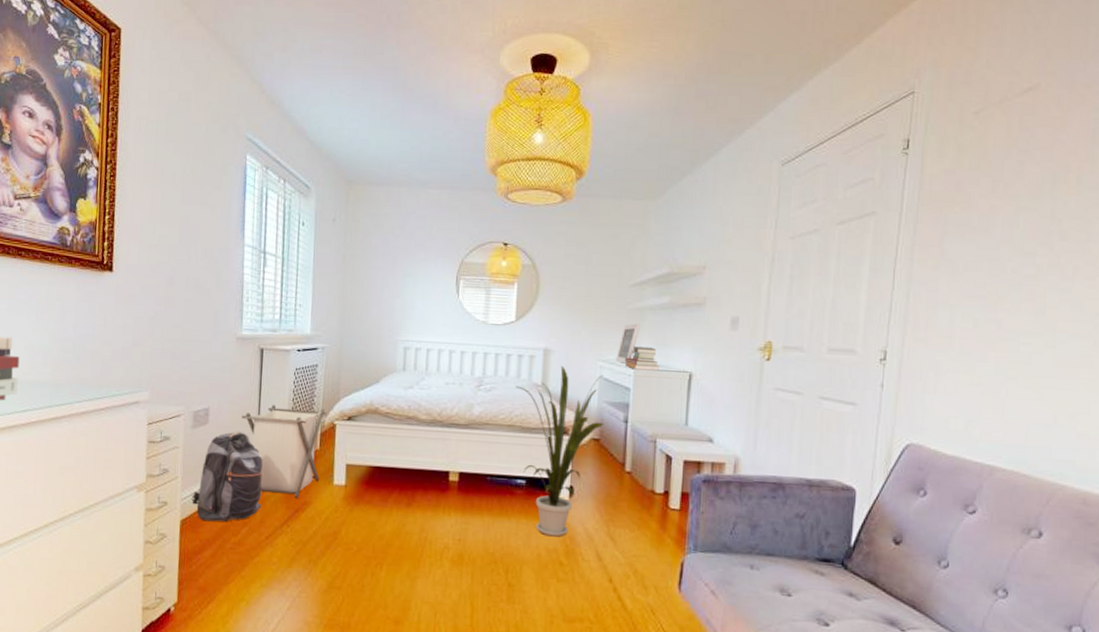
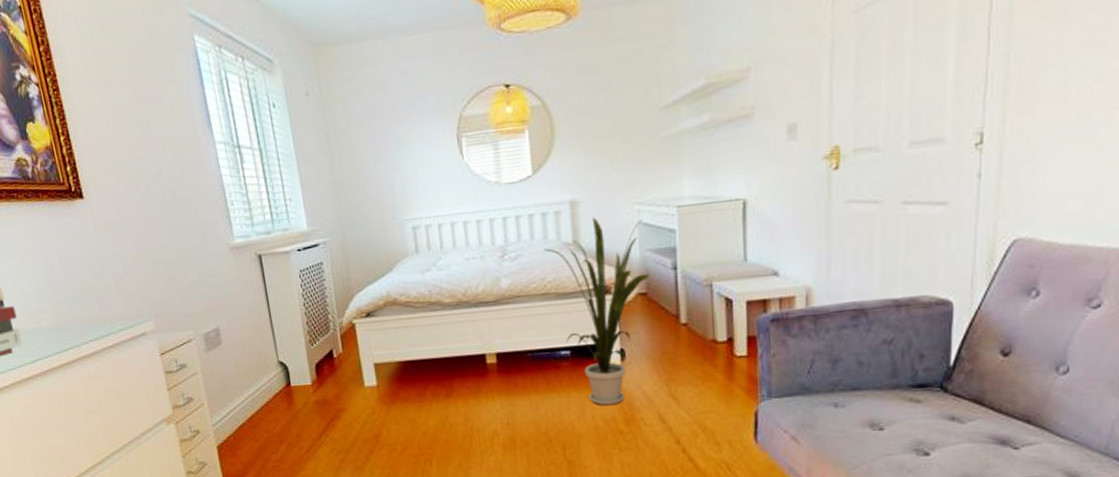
backpack: present [190,430,263,522] -> none [221,346,295,444]
laundry basket: present [241,405,327,499] -> none [254,308,349,408]
picture frame: present [616,323,640,364] -> none [654,152,679,203]
books: present [624,346,659,371] -> none [664,177,706,208]

